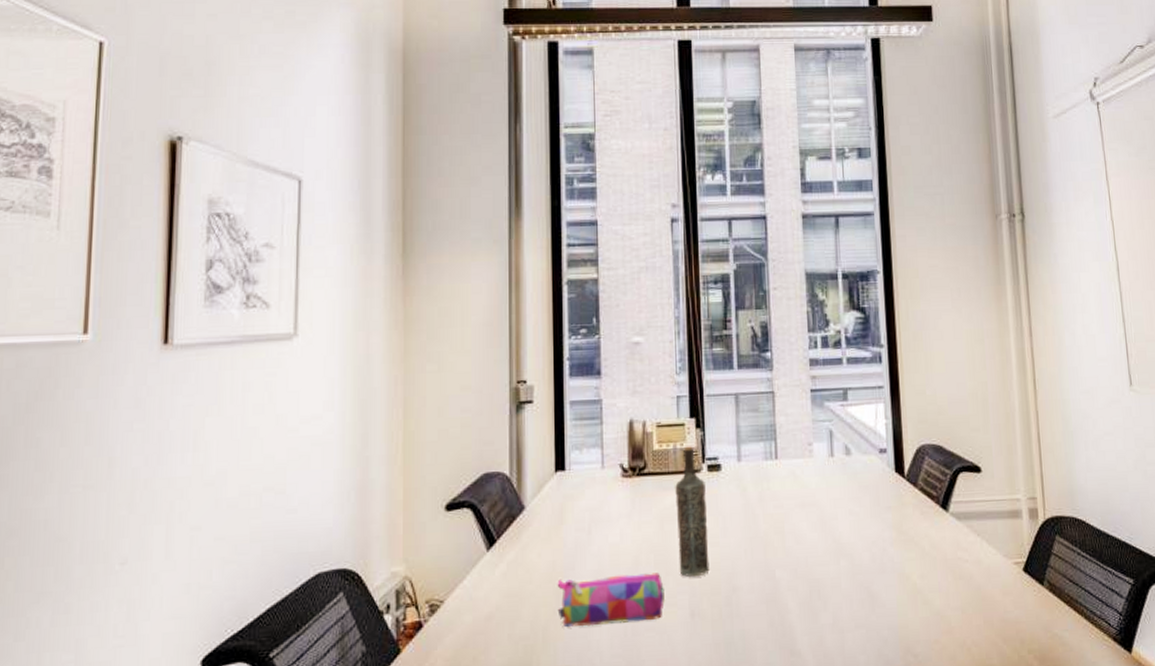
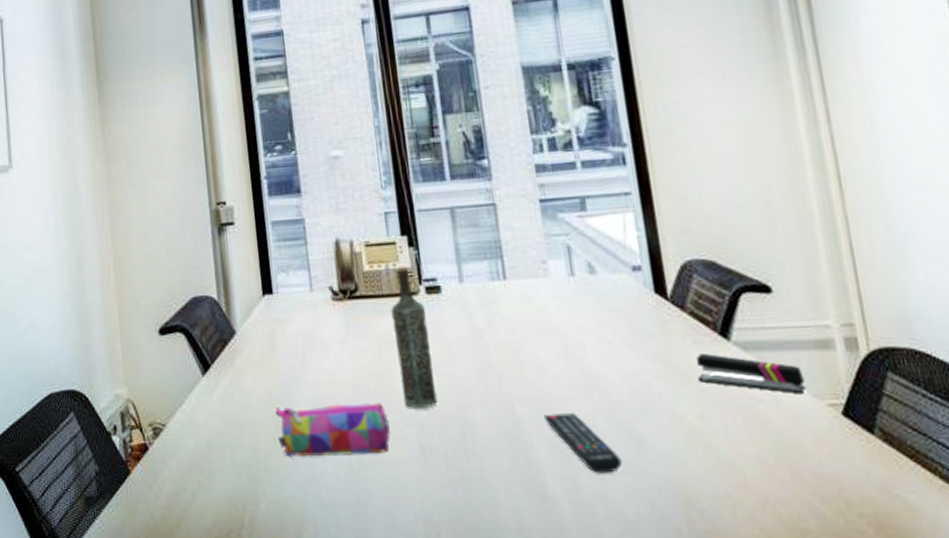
remote control: none [799,576,858,628] -> present [544,413,622,474]
stapler: none [922,522,999,555] -> present [696,352,806,395]

